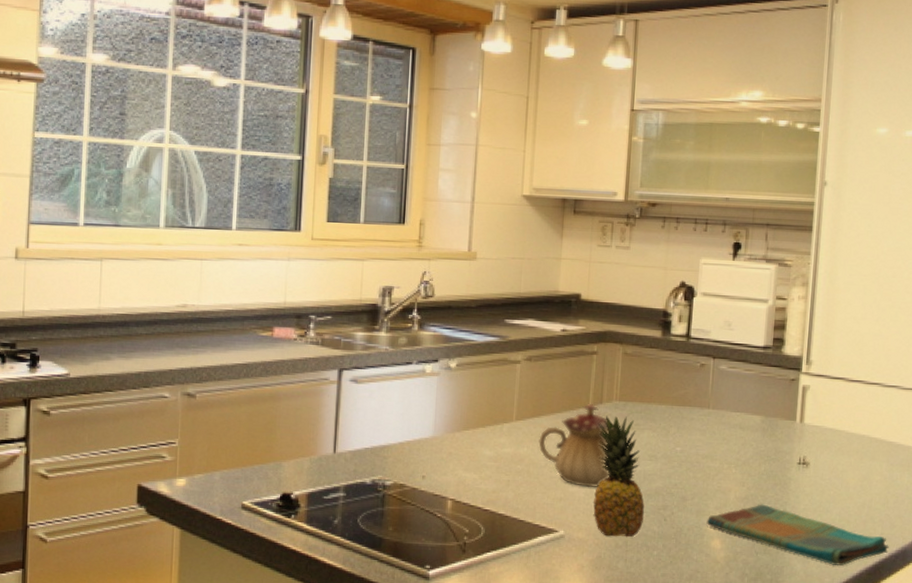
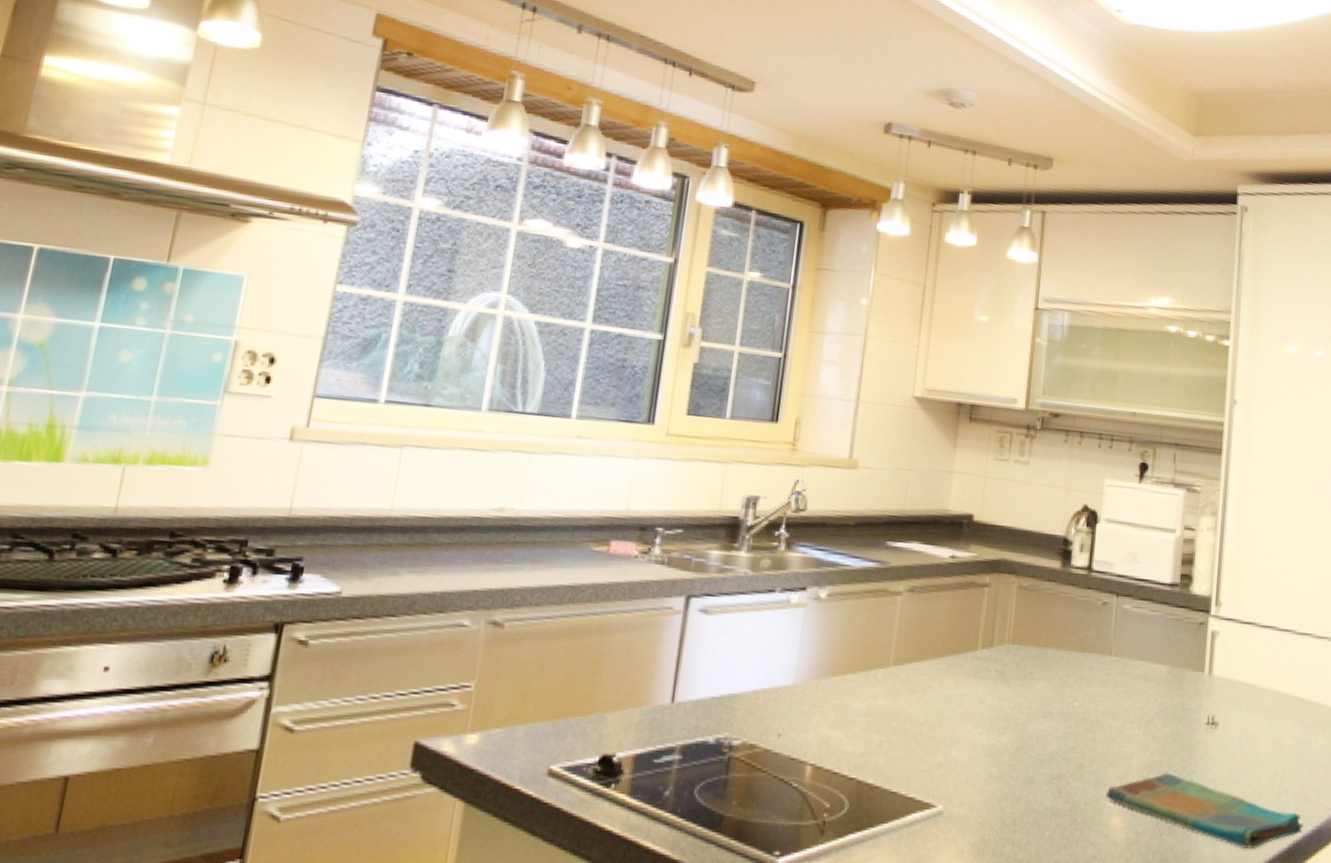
teapot: present [538,403,633,487] -> none [917,646,1025,750]
fruit: present [593,415,644,537] -> none [977,661,1037,814]

